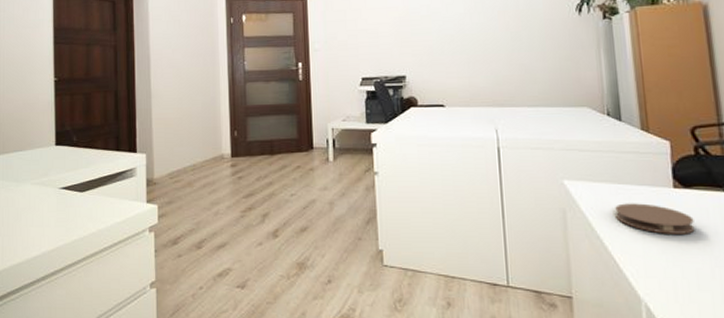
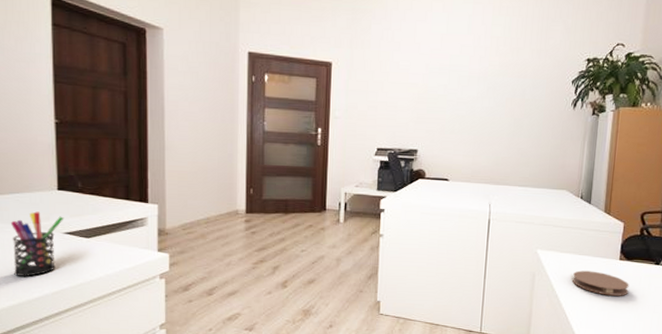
pen holder: none [14,168,61,234] -> present [10,211,64,277]

